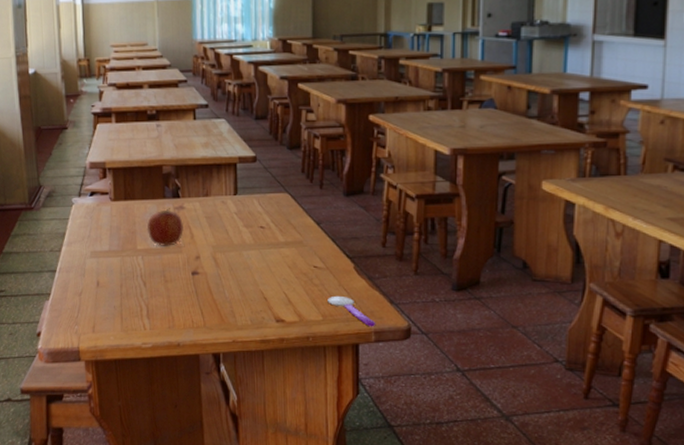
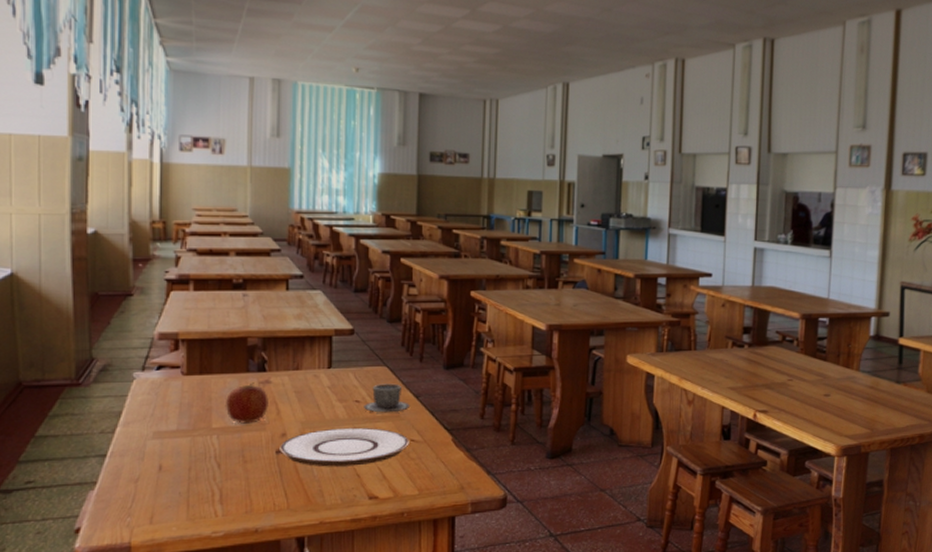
plate: none [195,252,312,290] -> present [280,427,409,467]
cup: none [268,210,311,239] -> present [364,383,409,413]
spoon: present [327,295,376,327] -> none [424,468,473,499]

